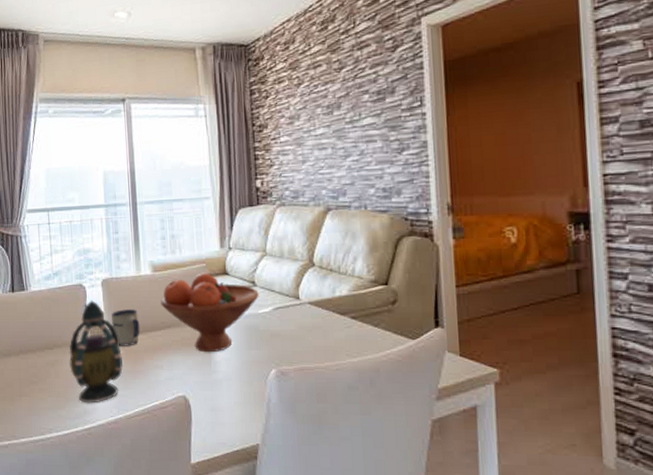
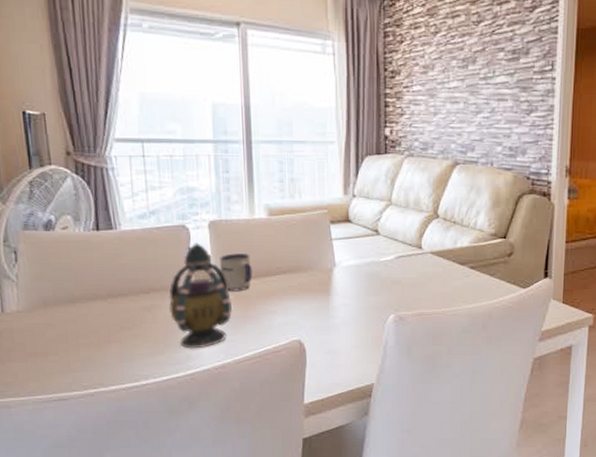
fruit bowl: present [161,273,259,353] -> none [276,219,382,299]

